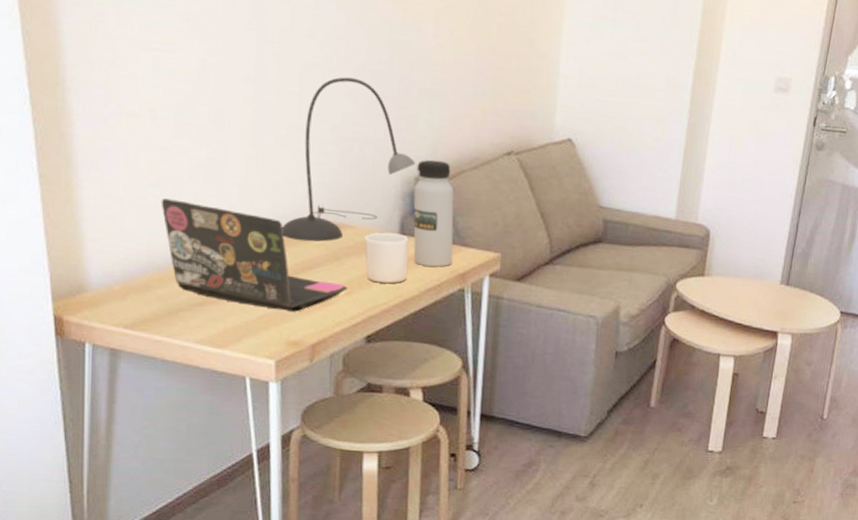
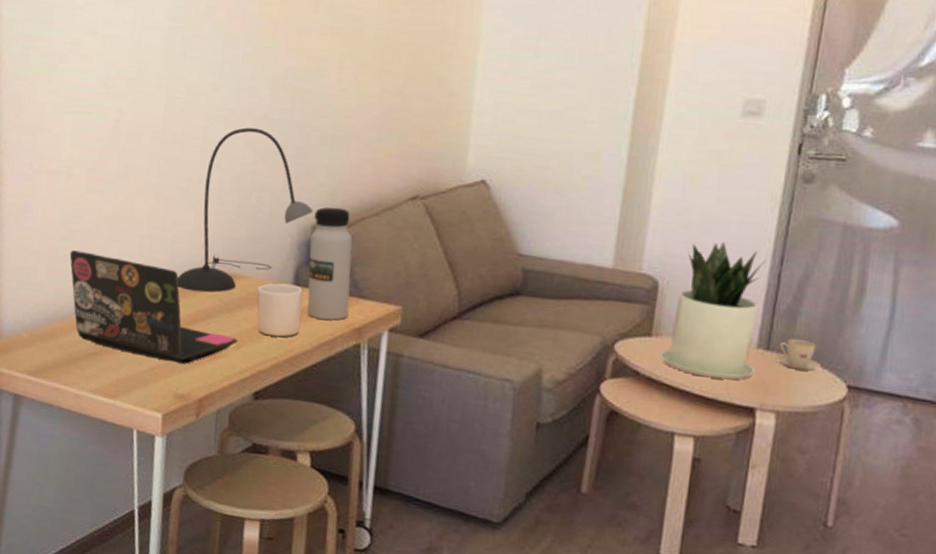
planter: none [711,198,788,310] -> present [660,242,765,380]
teacup: none [792,276,823,301] -> present [775,339,821,371]

